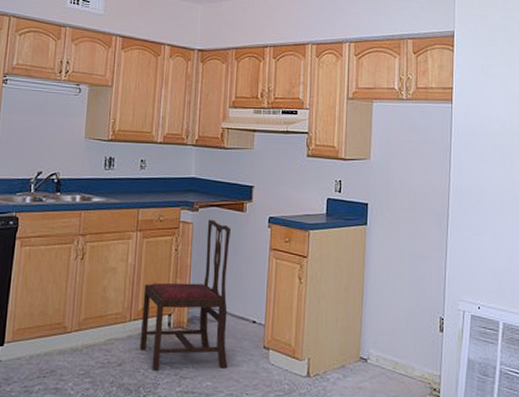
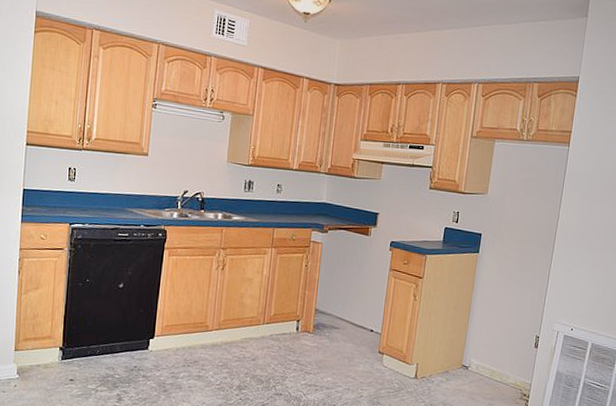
dining chair: present [139,219,231,370] -> none [271,241,356,368]

